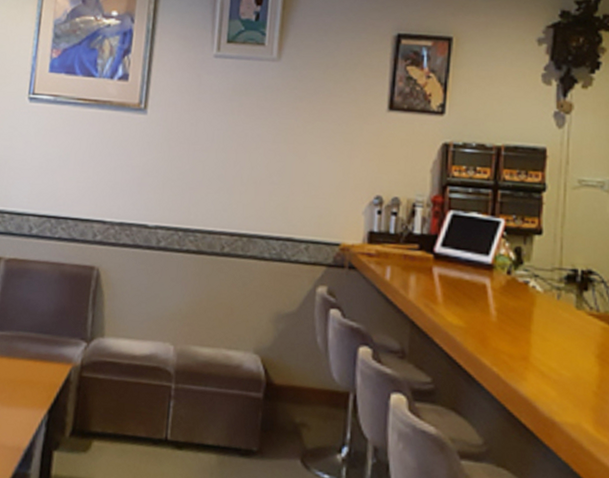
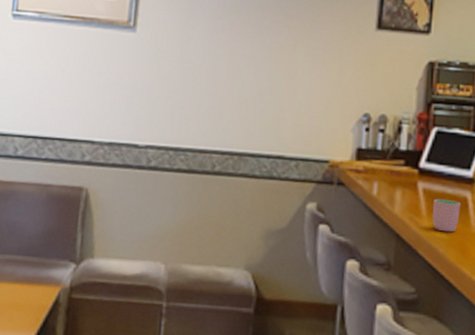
cup: none [449,285,479,321] -> present [432,198,460,233]

